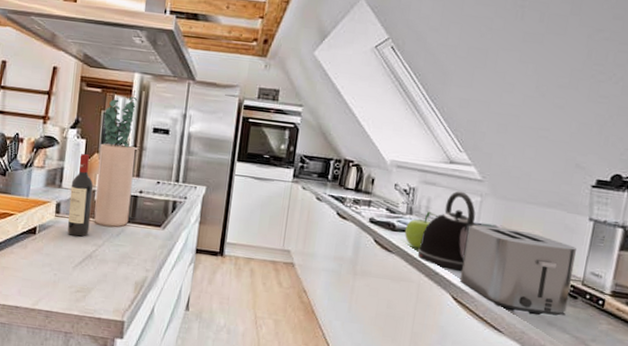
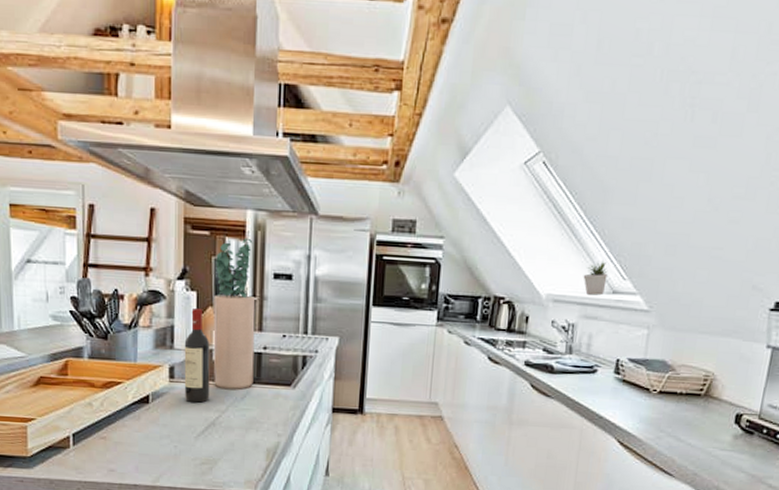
fruit: present [404,211,439,248] -> none [564,349,601,391]
kettle: present [417,191,476,271] -> none [579,324,643,413]
potted plant: none [424,134,446,165] -> present [583,261,608,296]
toaster: present [459,224,576,316] -> none [625,360,753,454]

